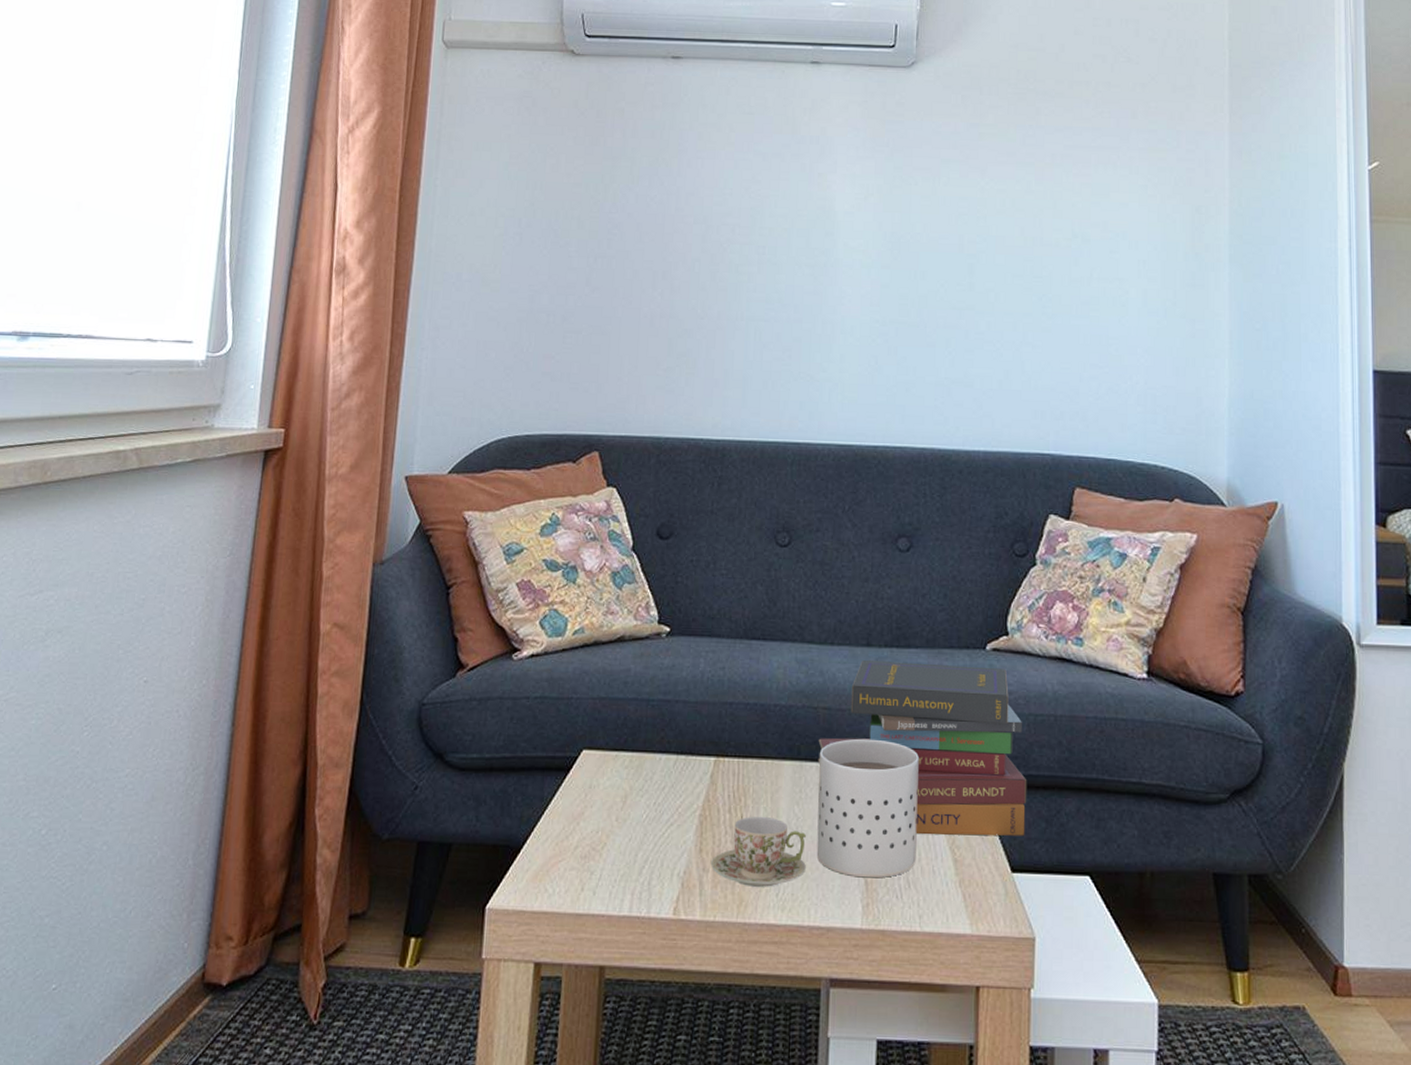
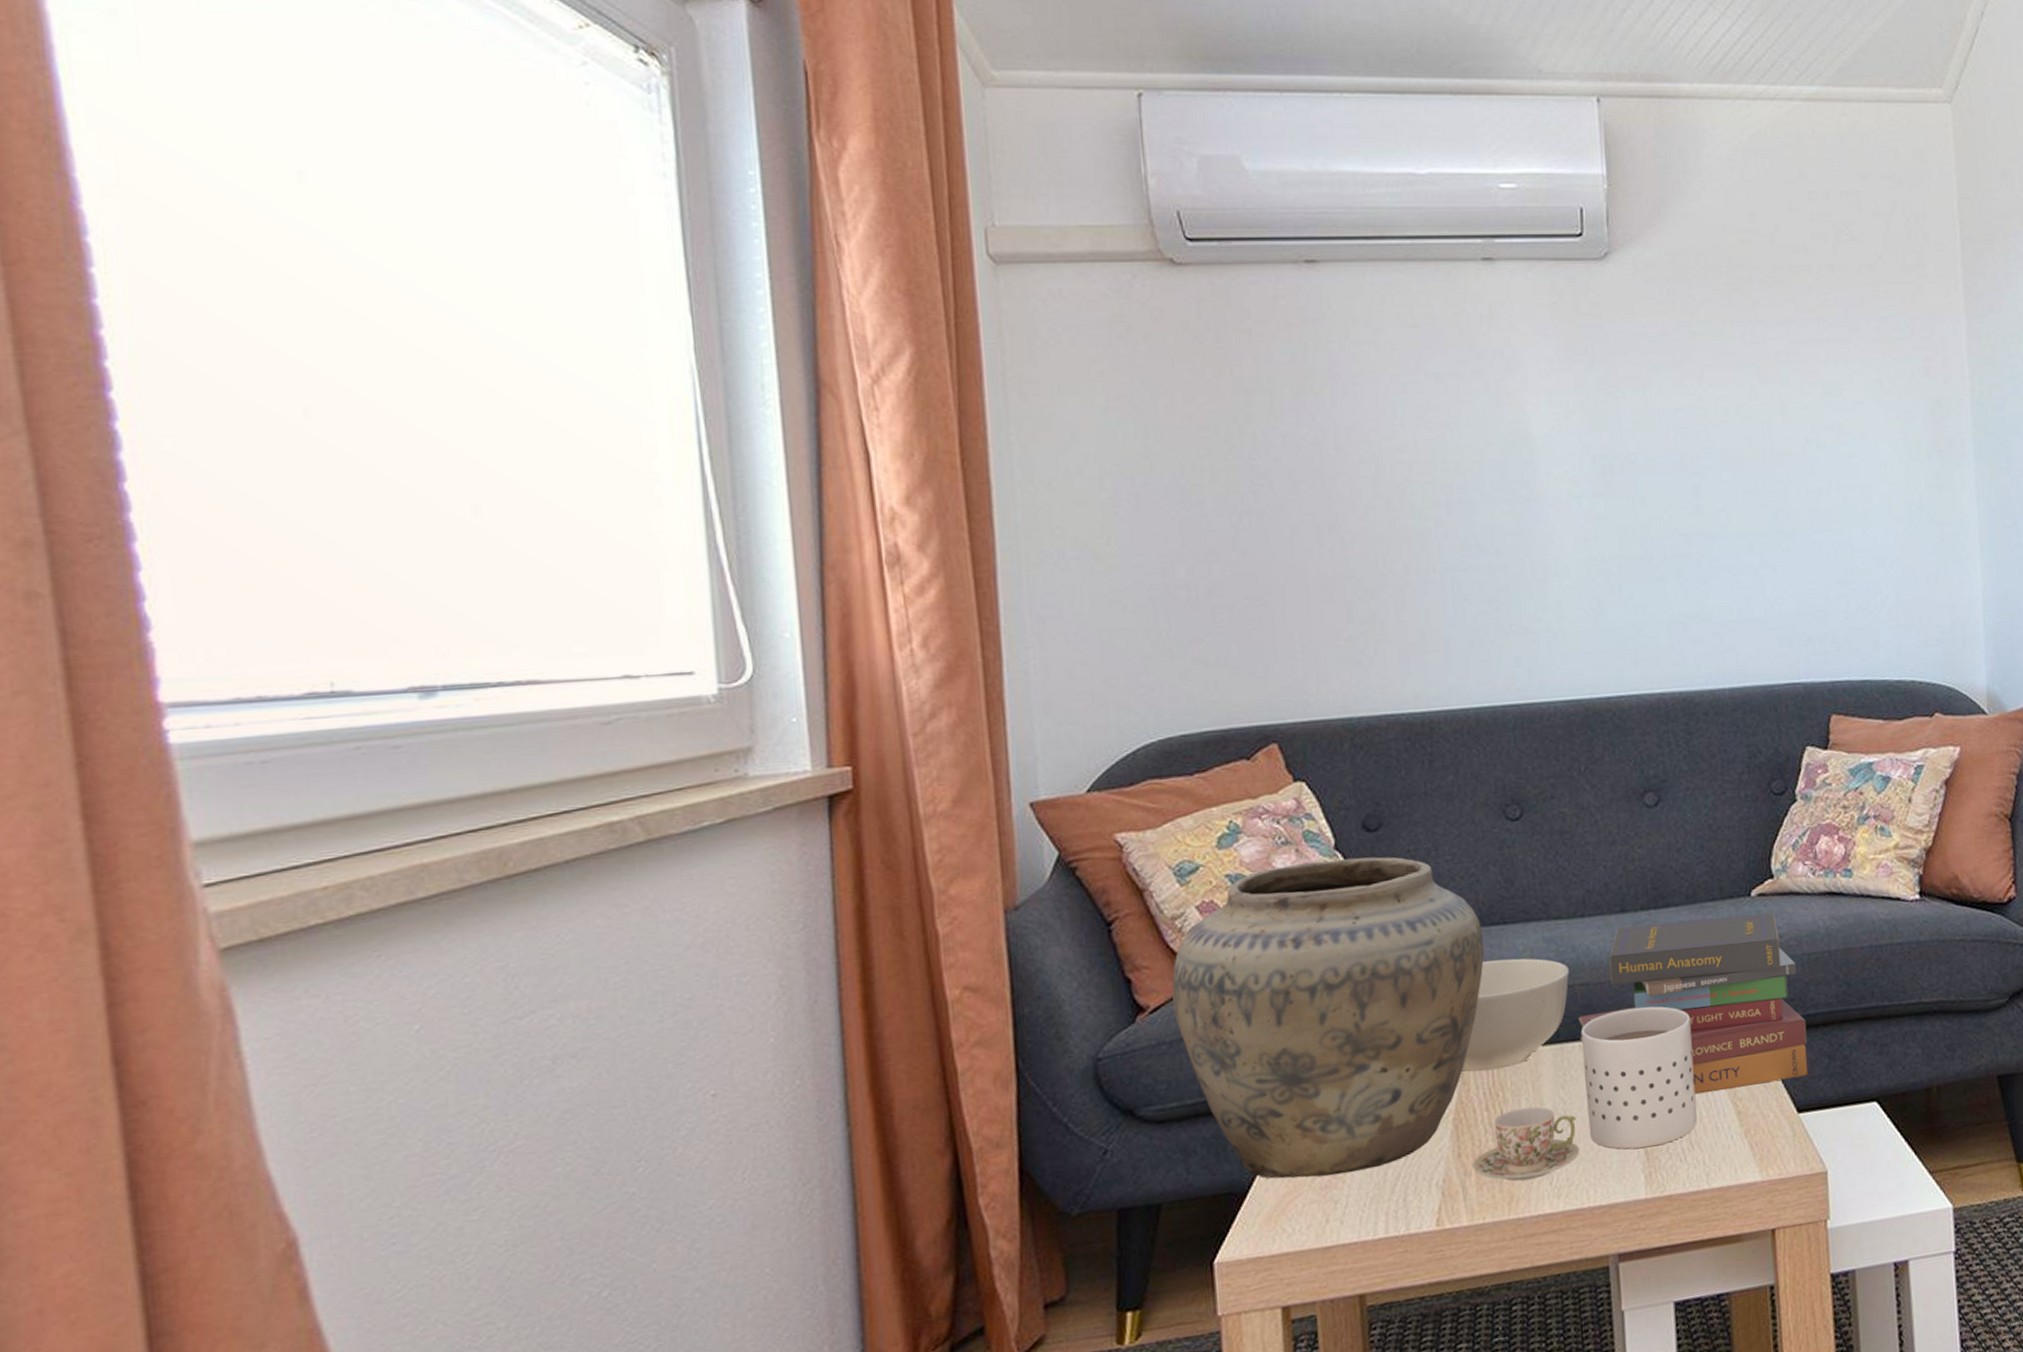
vase: none [486,558,745,848] -> present [1172,857,1485,1179]
bowl: none [712,671,816,776] -> present [1461,958,1570,1072]

